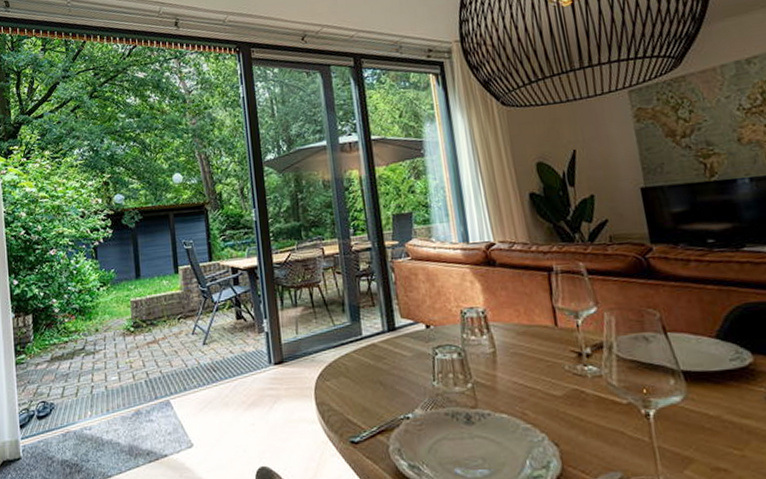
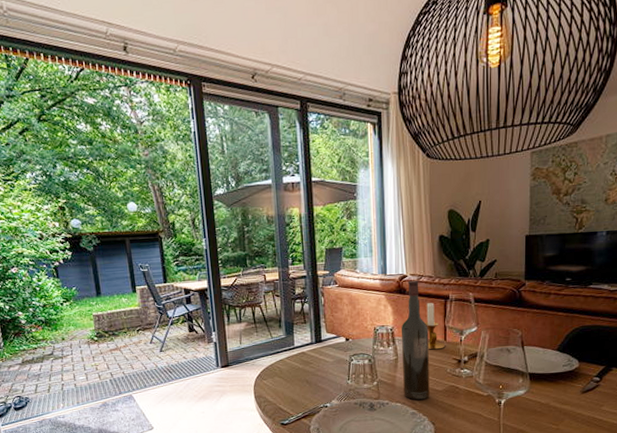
wine bottle: none [494,248,546,409] -> present [401,280,430,400]
candlestick: none [524,276,558,339] -> present [425,303,446,350]

